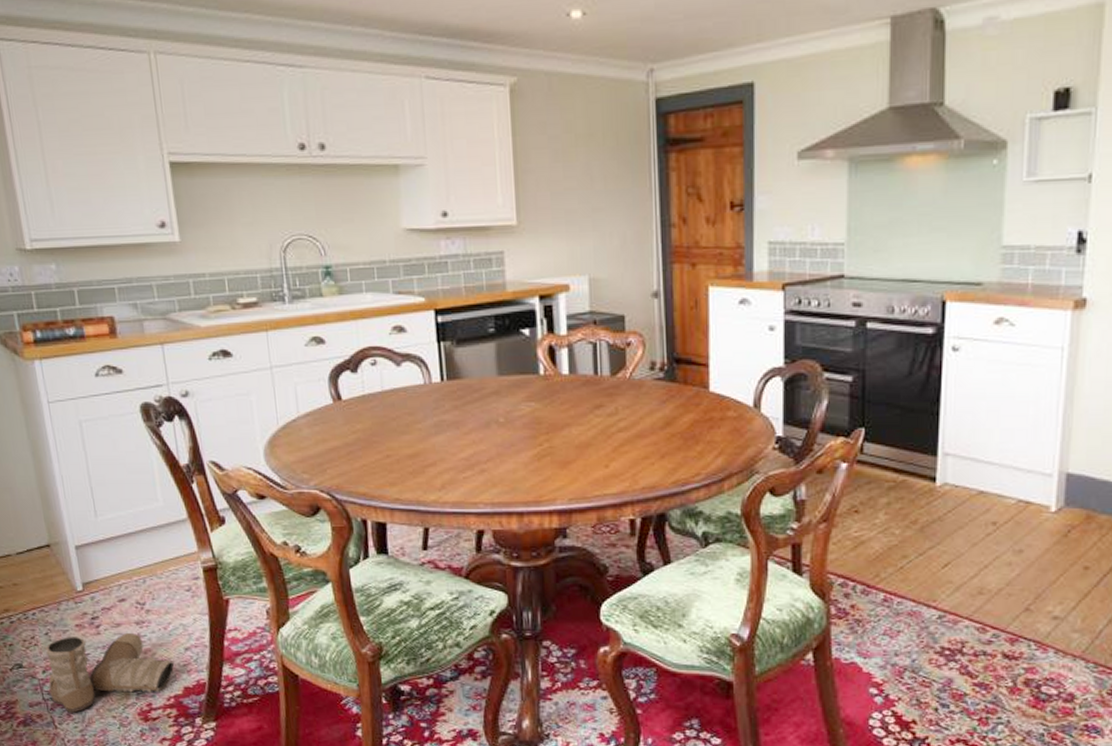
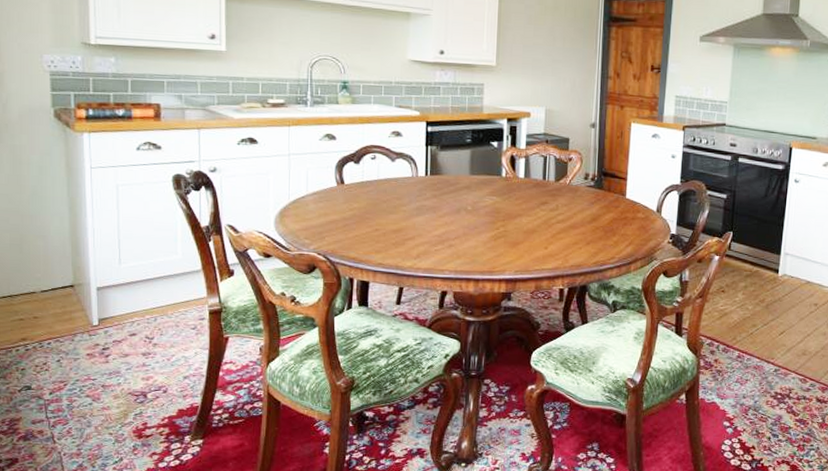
boots: present [44,632,175,714] -> none [53,362,173,431]

